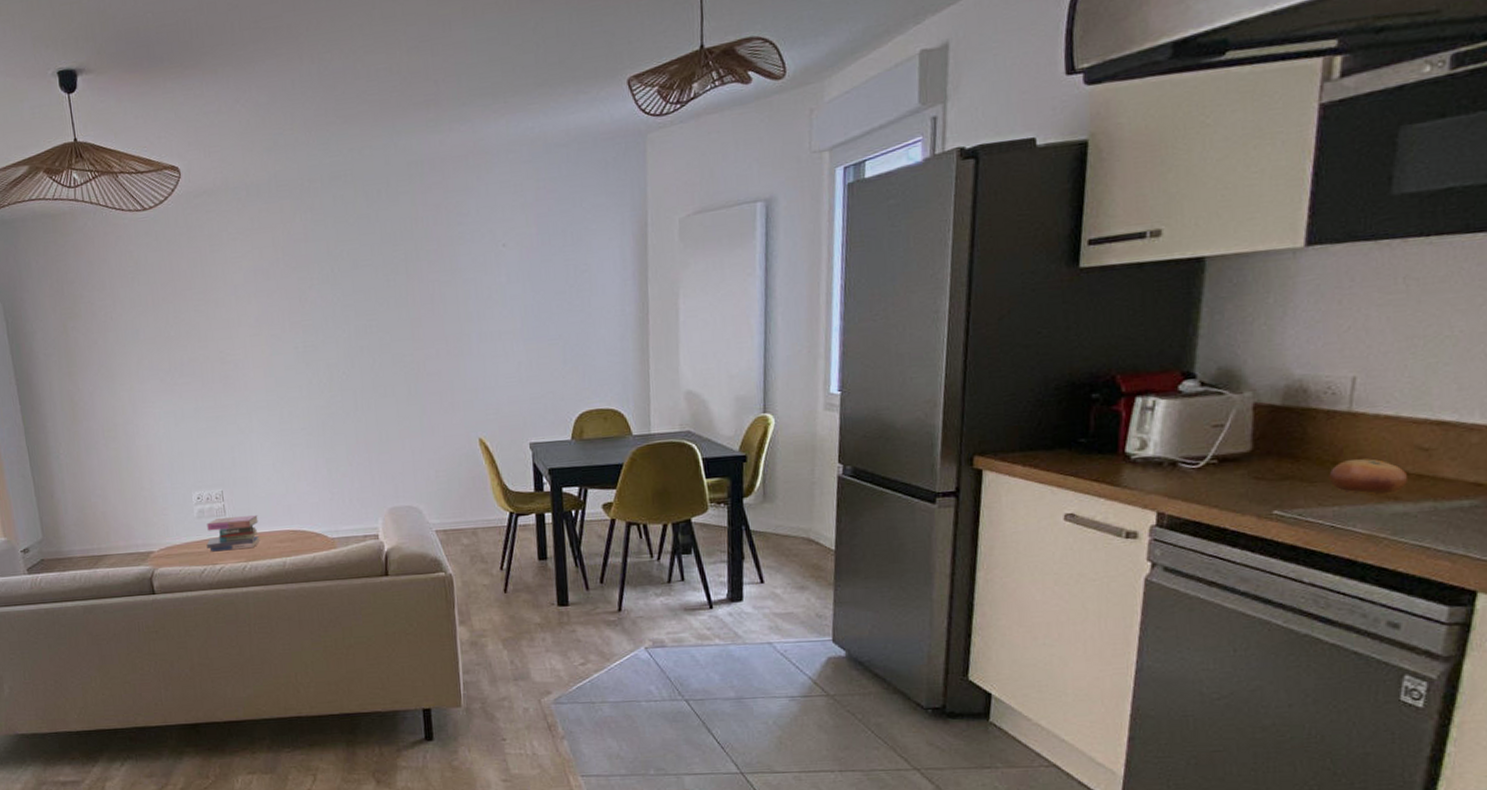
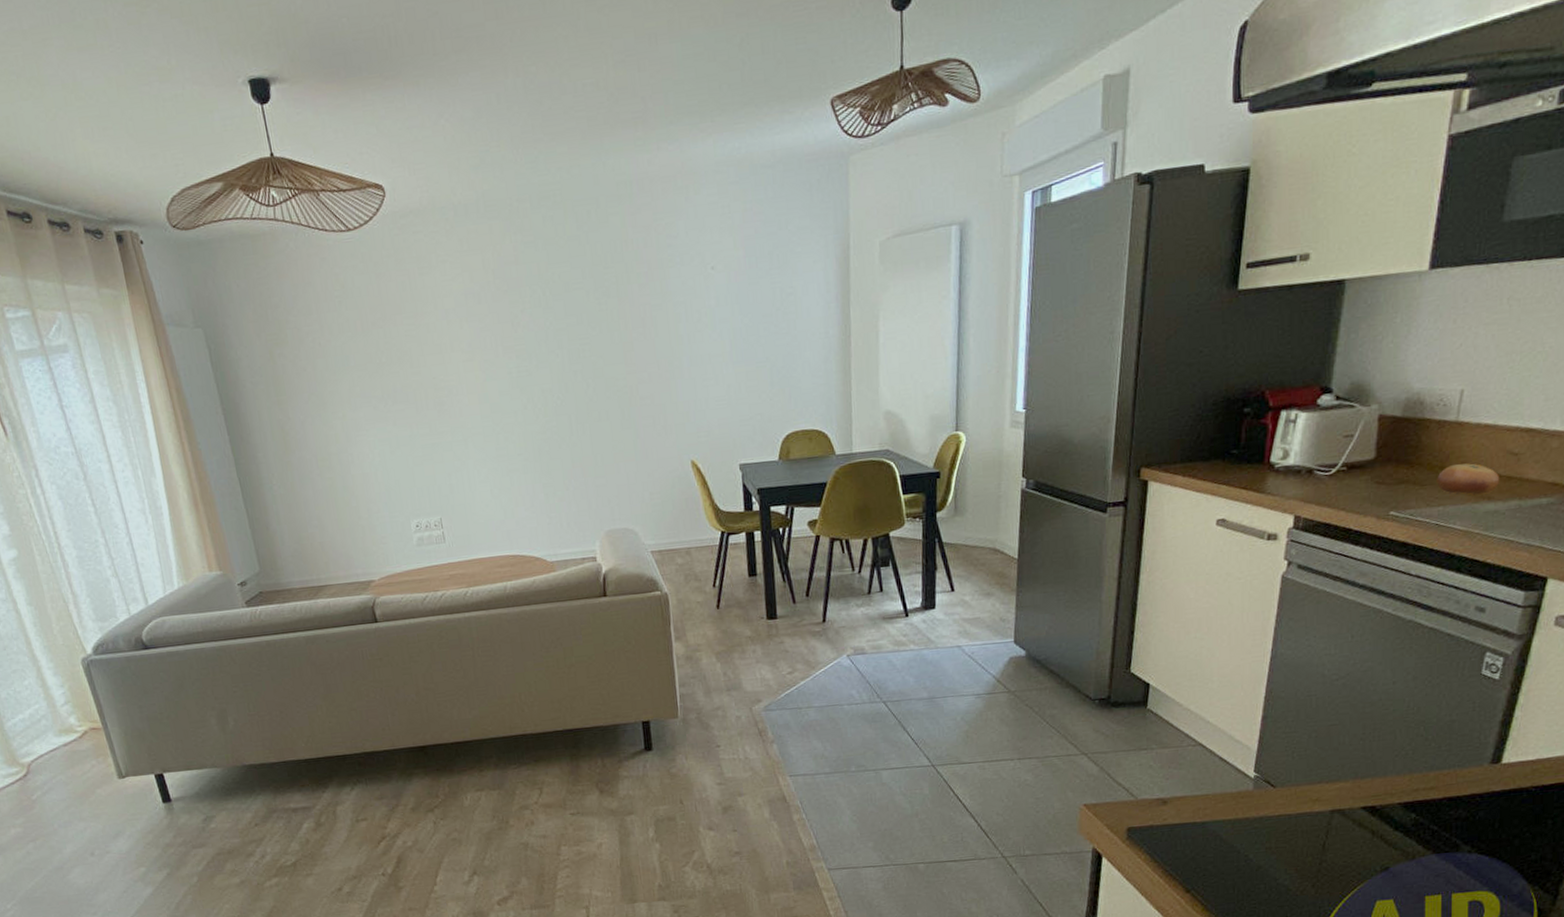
books: present [206,515,260,552] -> none [427,541,481,579]

